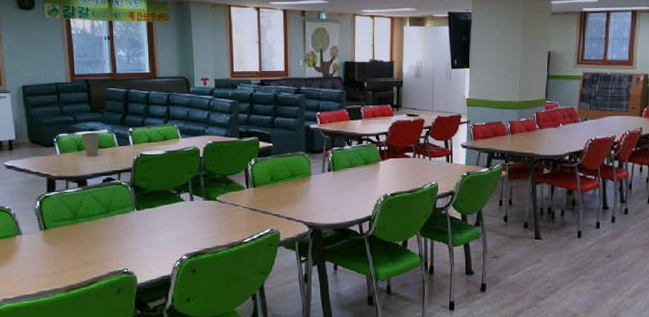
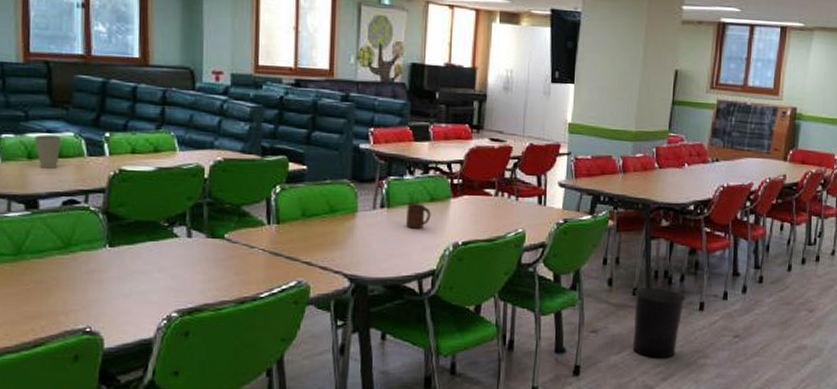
cup: none [347,166,366,186] -> present [406,203,431,229]
waste bin: none [525,221,566,276] -> present [632,286,685,358]

